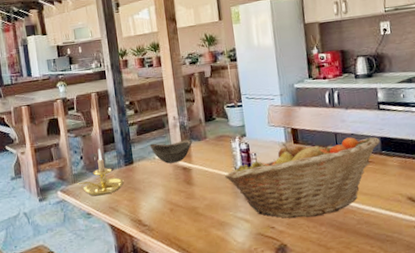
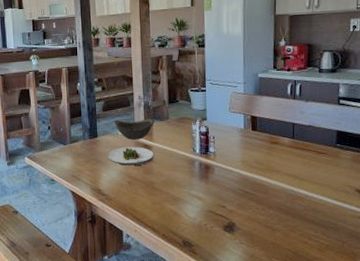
candle holder: present [78,148,124,196] -> none [44,121,88,165]
salad plate: none [146,170,195,192] -> present [108,147,154,166]
fruit basket: present [224,137,380,219] -> none [182,129,336,200]

